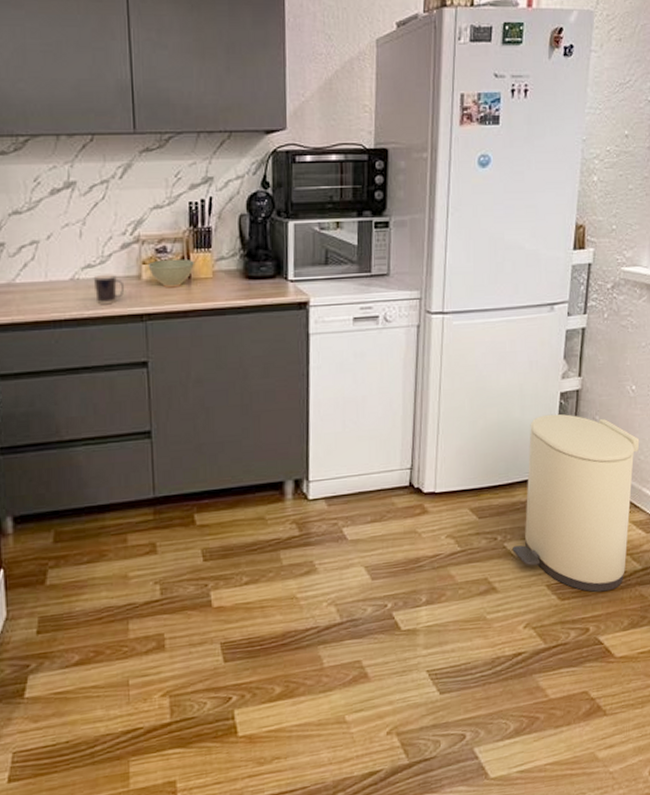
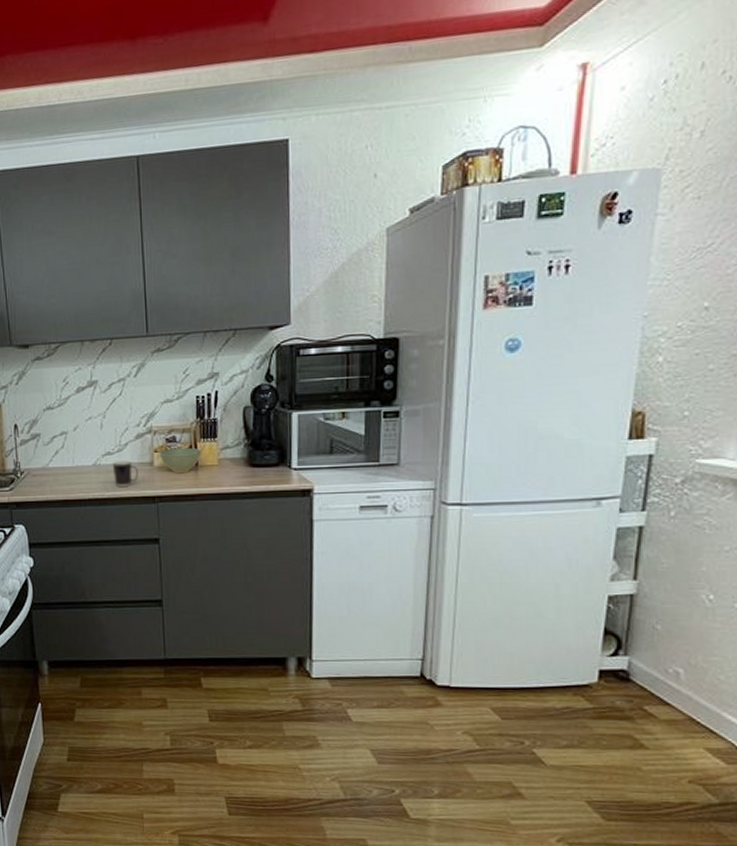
pedal bin: present [513,414,640,593] -> none [543,618,719,821]

